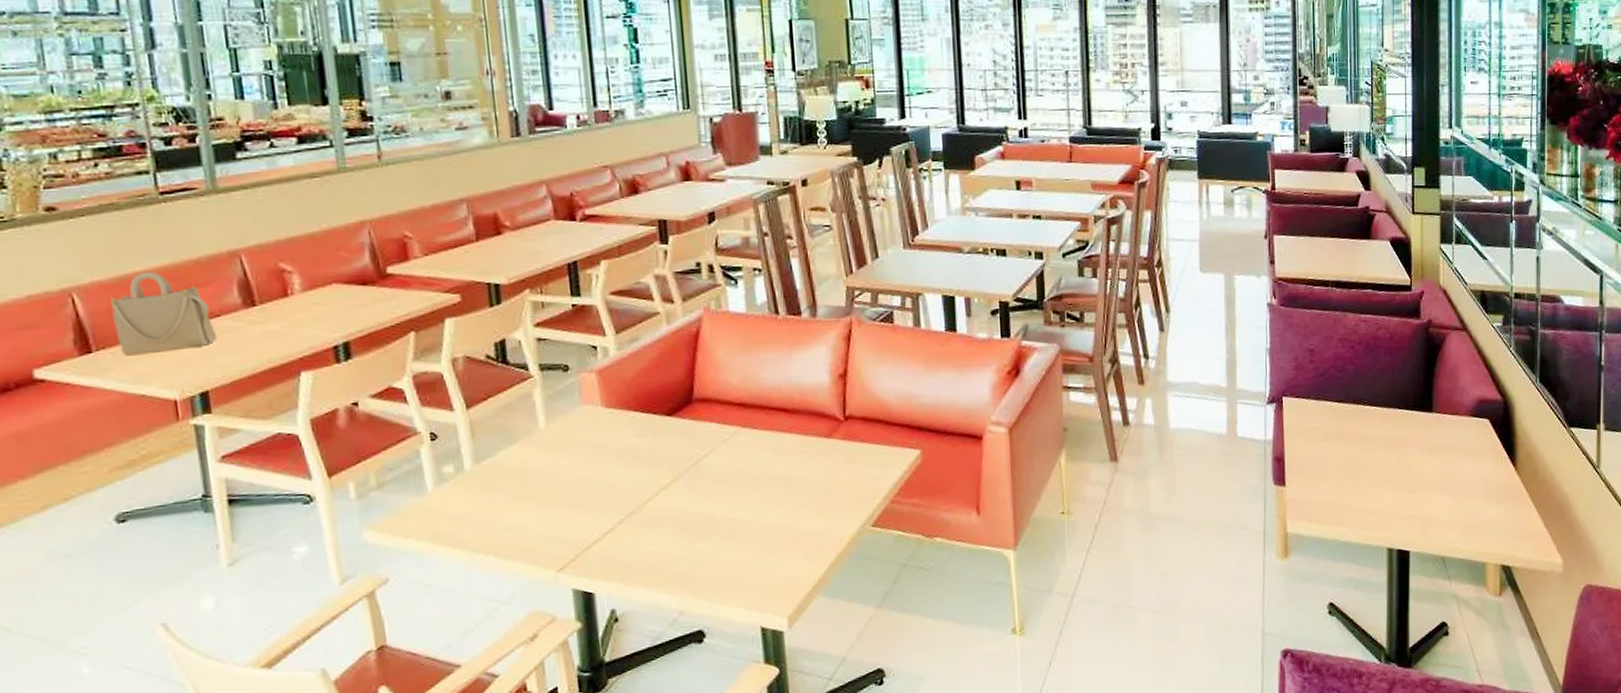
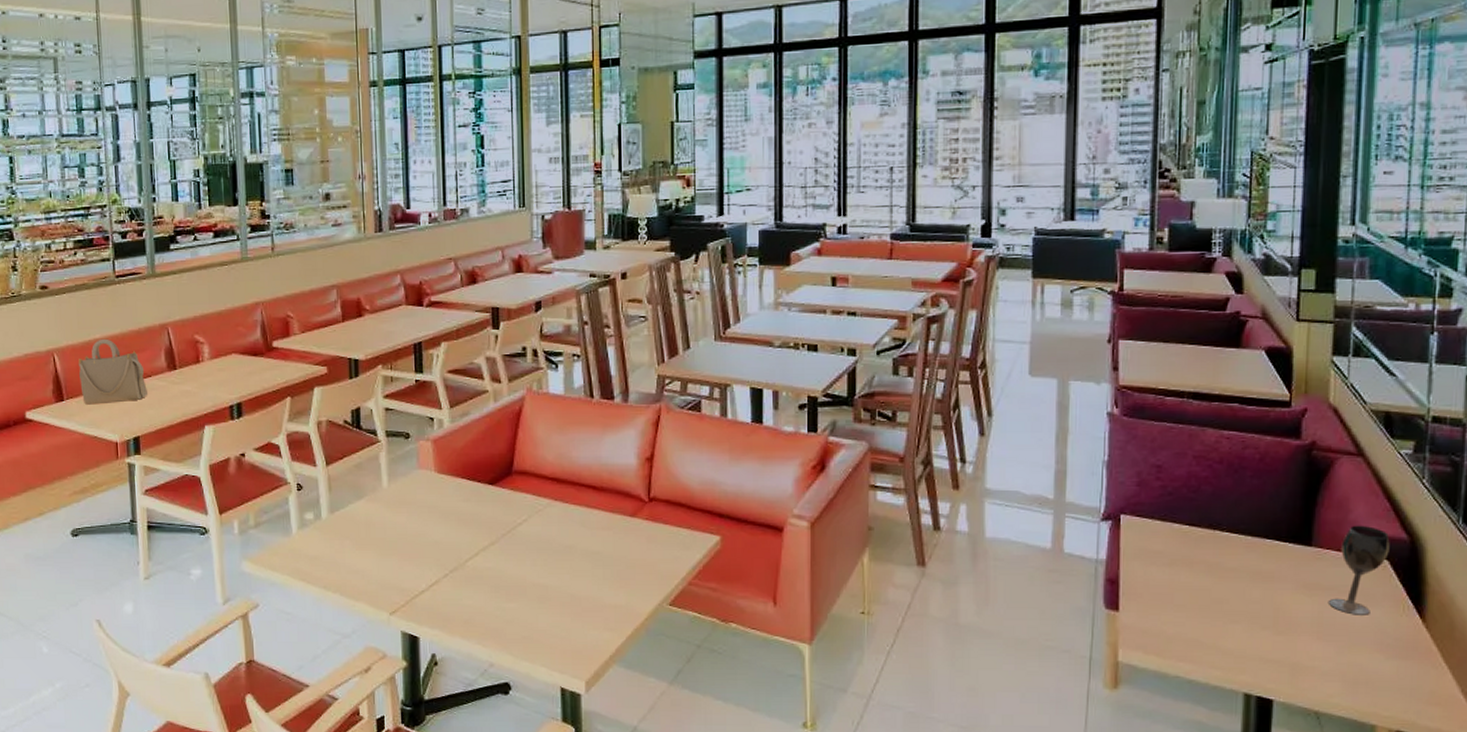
wine glass: none [1447,390,1489,470] -> present [1329,525,1390,615]

